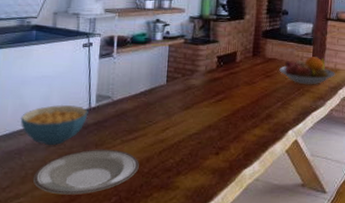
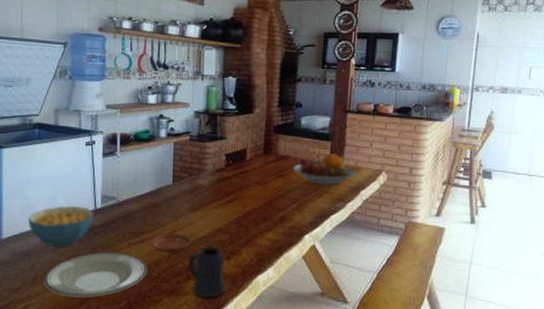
plate: none [142,131,184,149] -> present [150,233,193,253]
mug: none [178,142,215,193] -> present [188,245,227,299]

